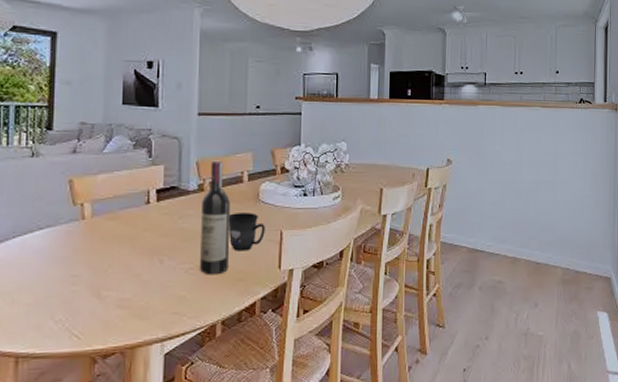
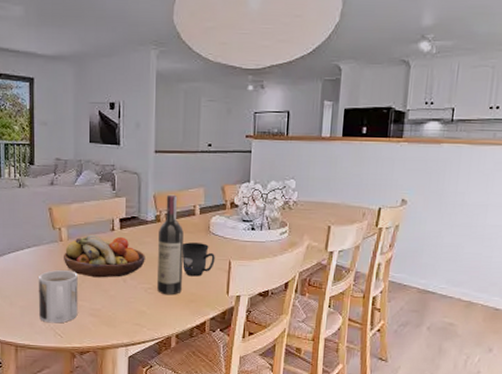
mug: none [50,254,103,322] -> present [39,270,78,323]
fruit bowl: none [86,209,186,261] -> present [64,234,145,278]

